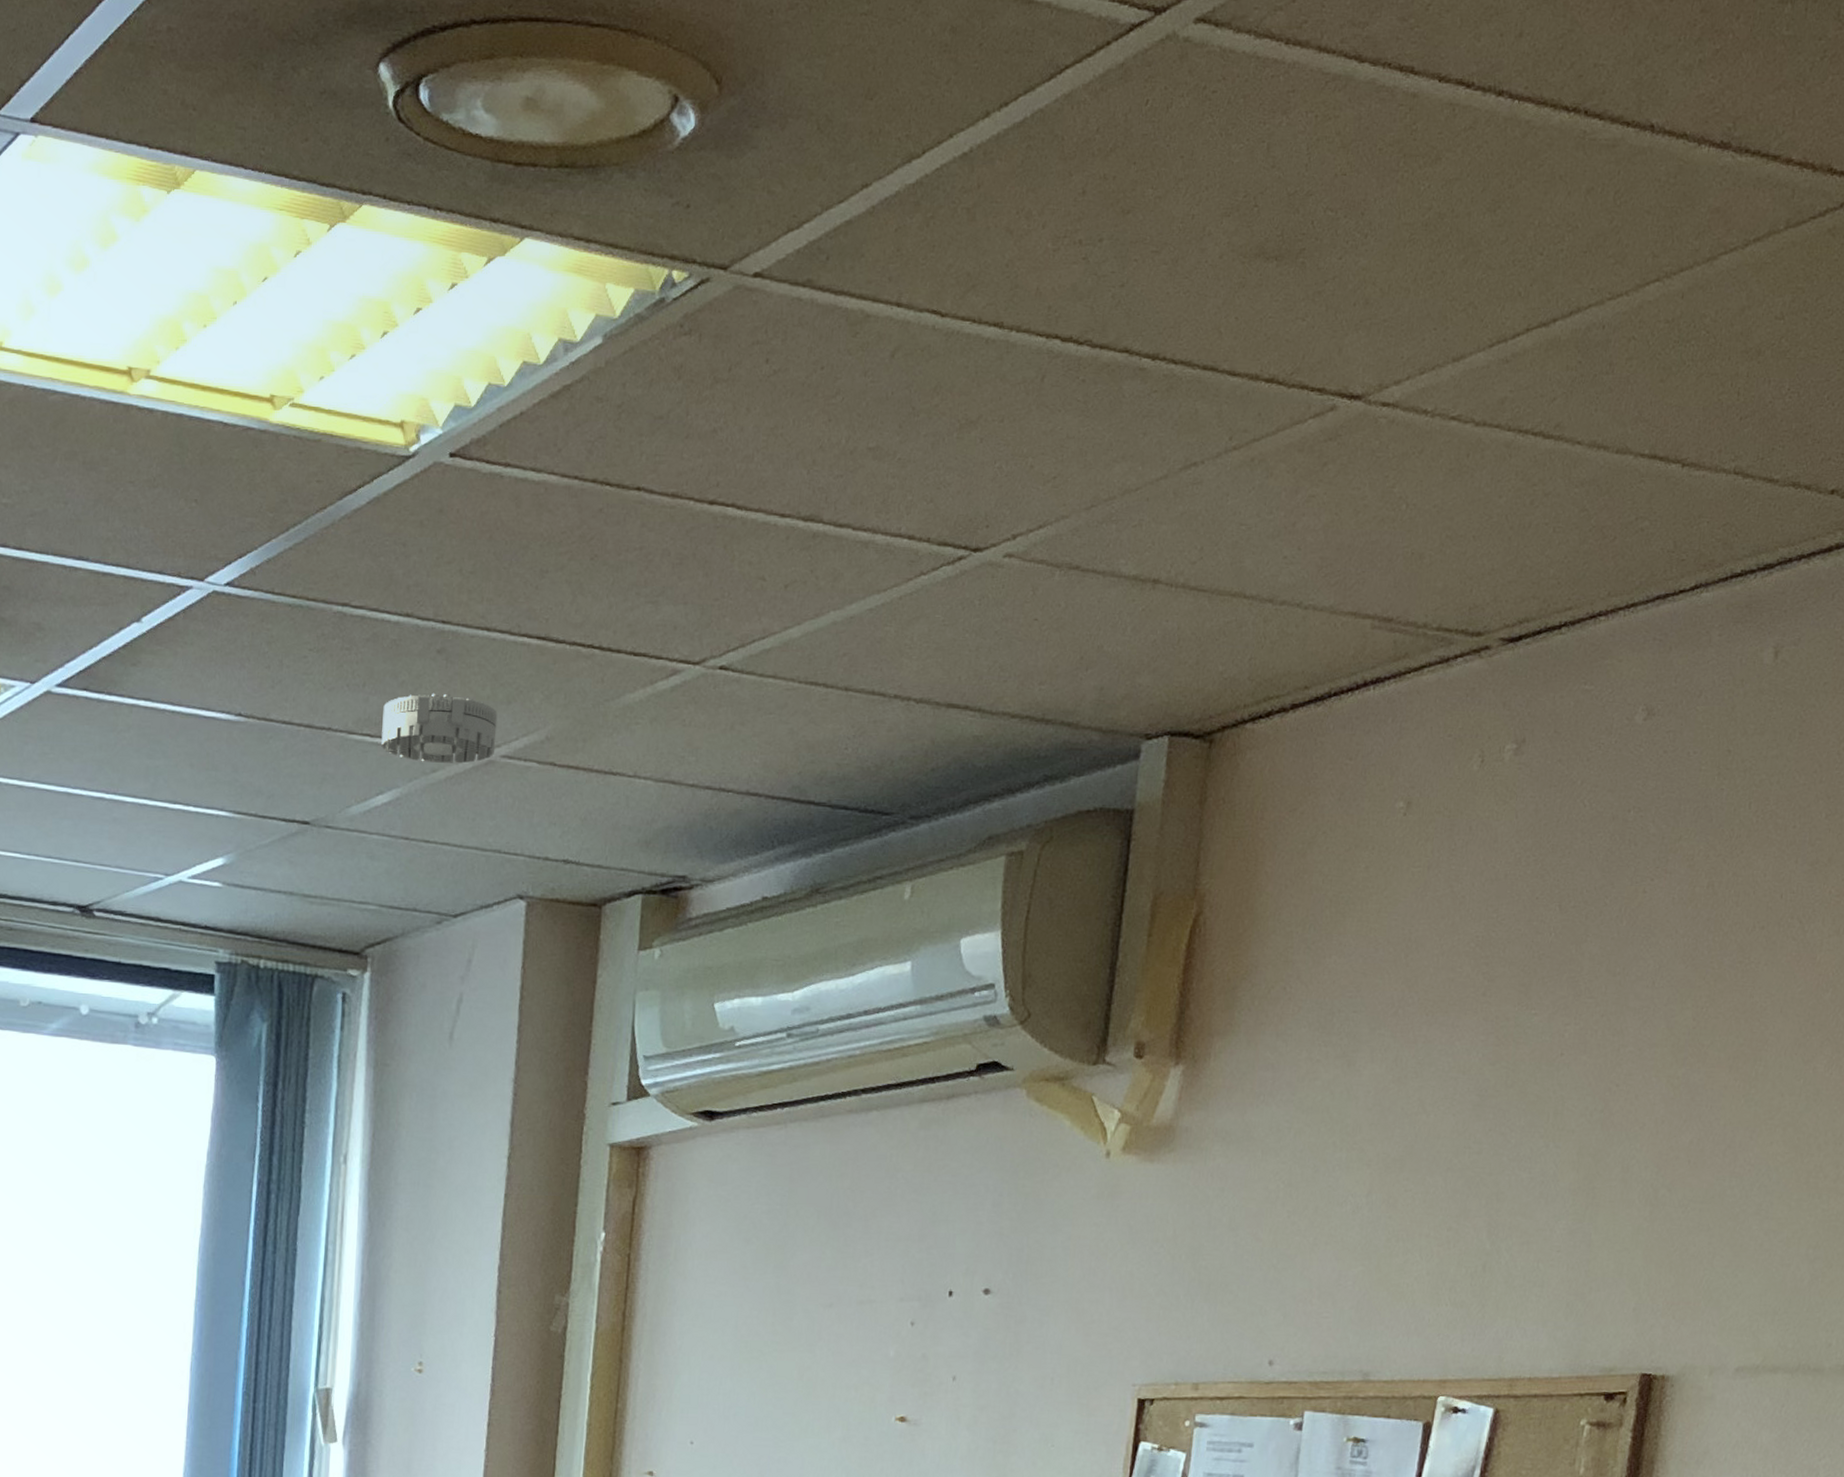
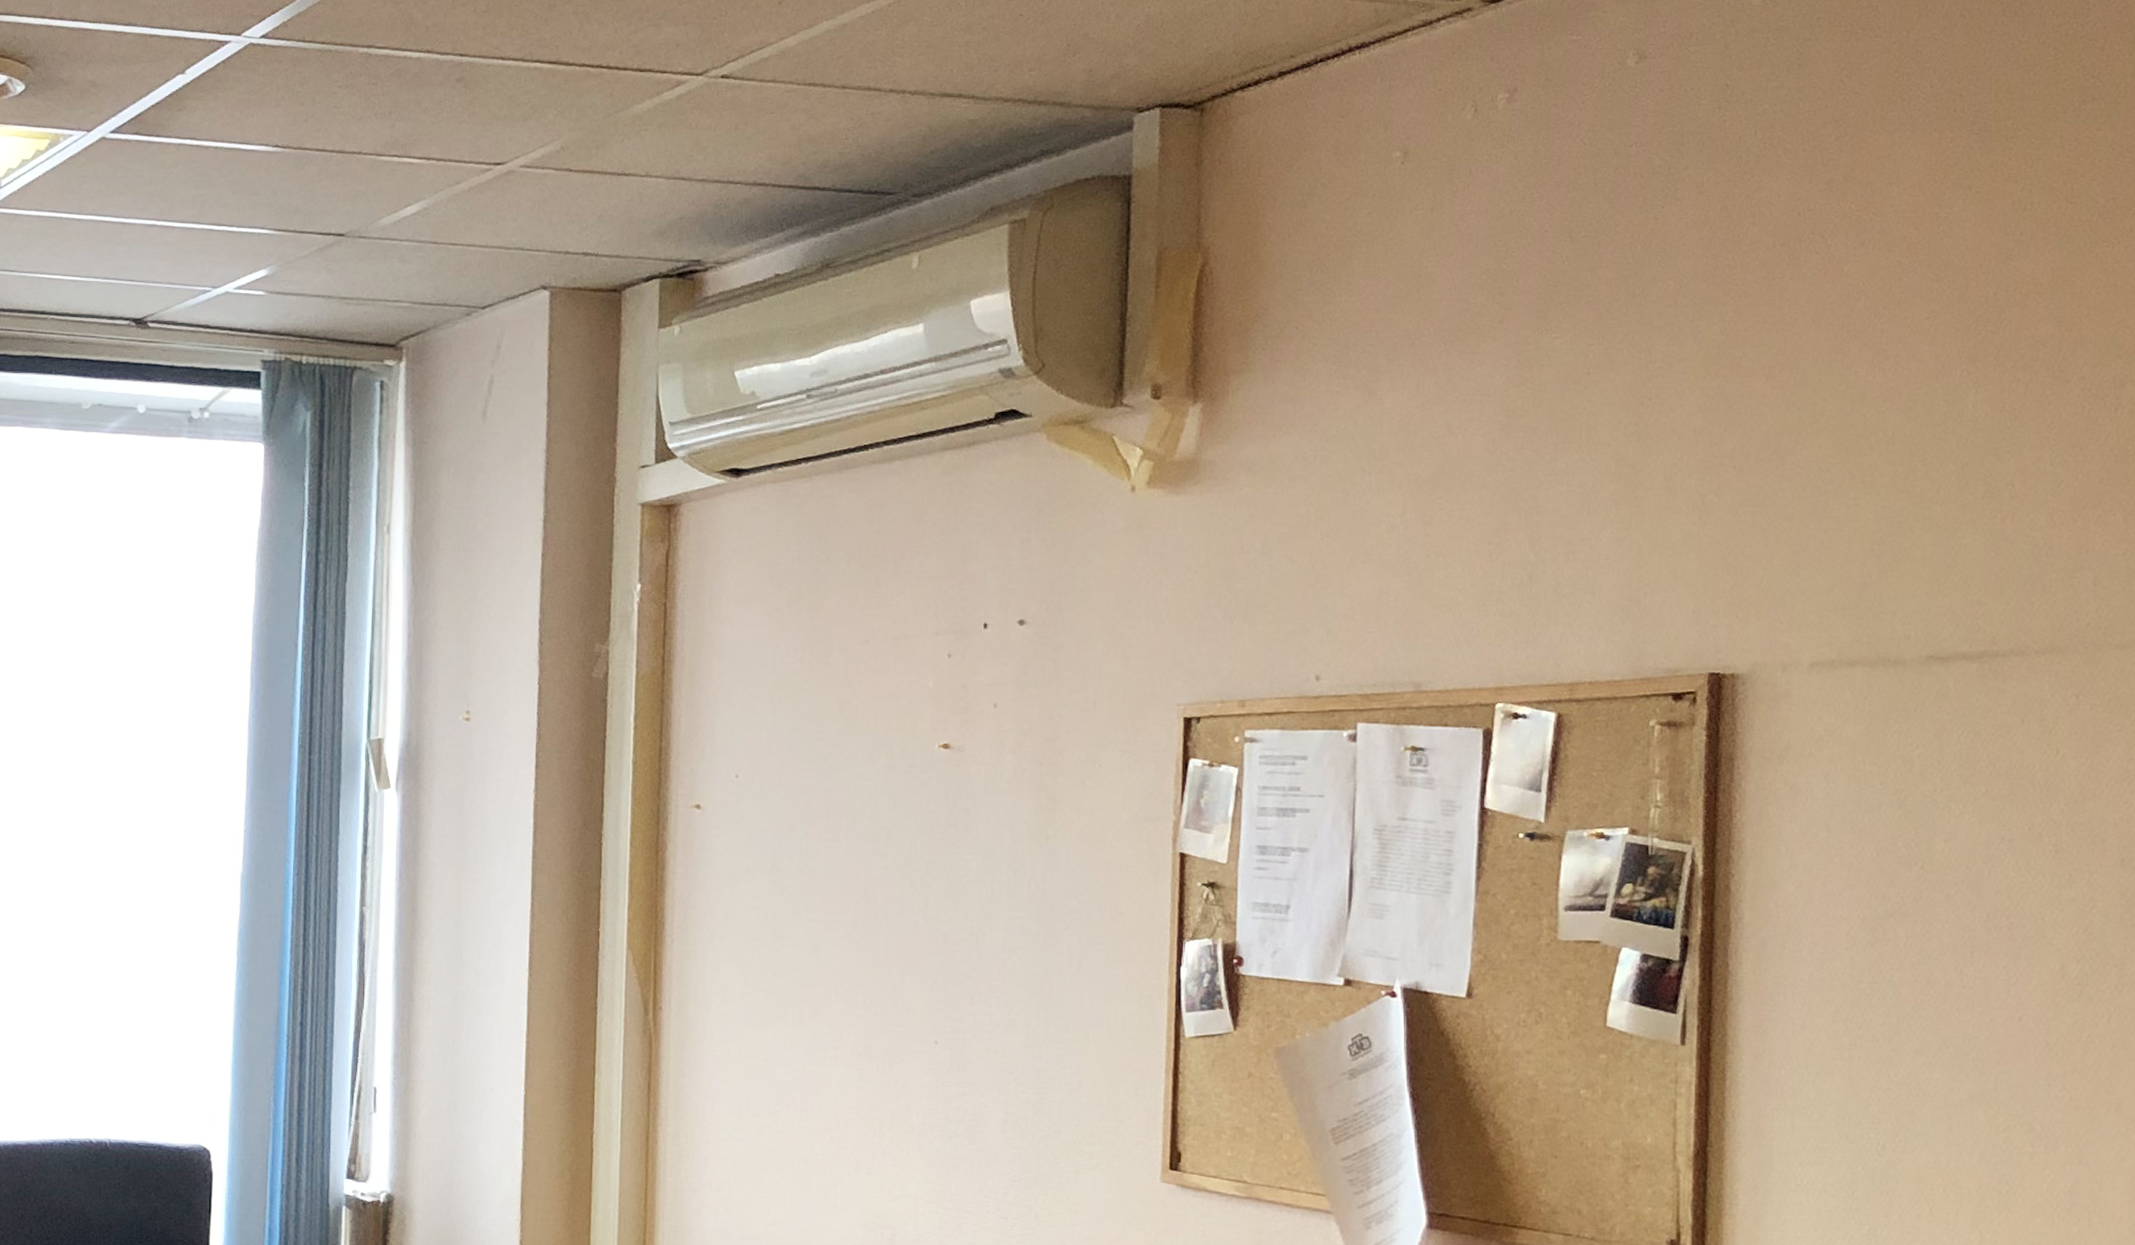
smoke detector: present [381,693,498,764] -> none [408,116,515,176]

